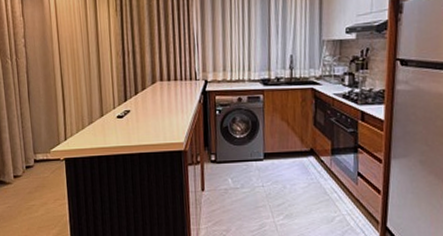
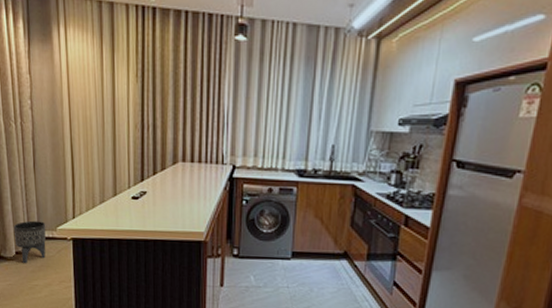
planter: none [11,145,41,186] -> present [13,220,46,264]

